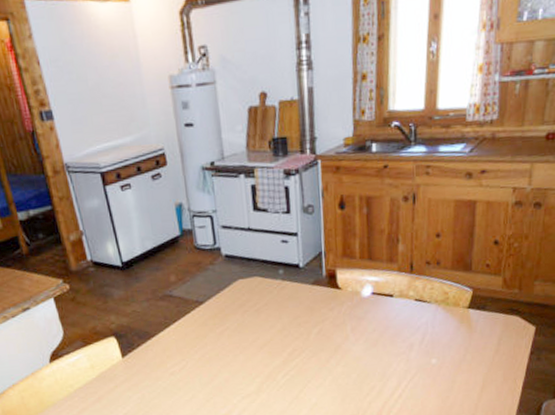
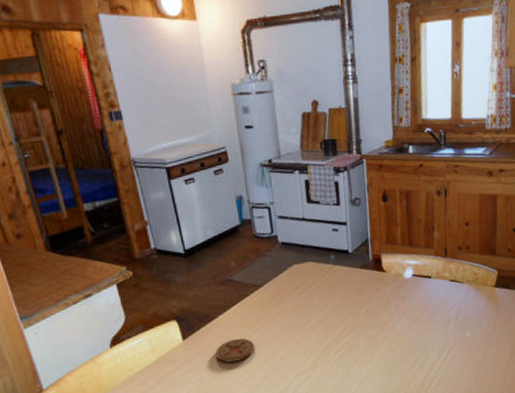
coaster: none [155,357,197,382] -> present [215,338,255,363]

